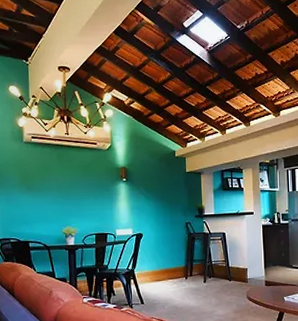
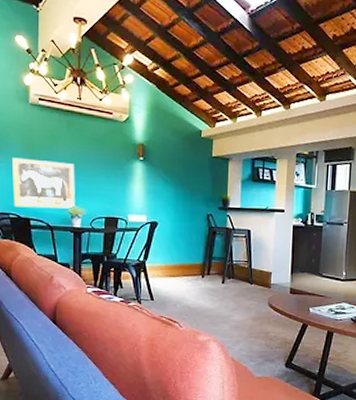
wall art: none [11,189,68,232] -> present [12,157,75,209]

